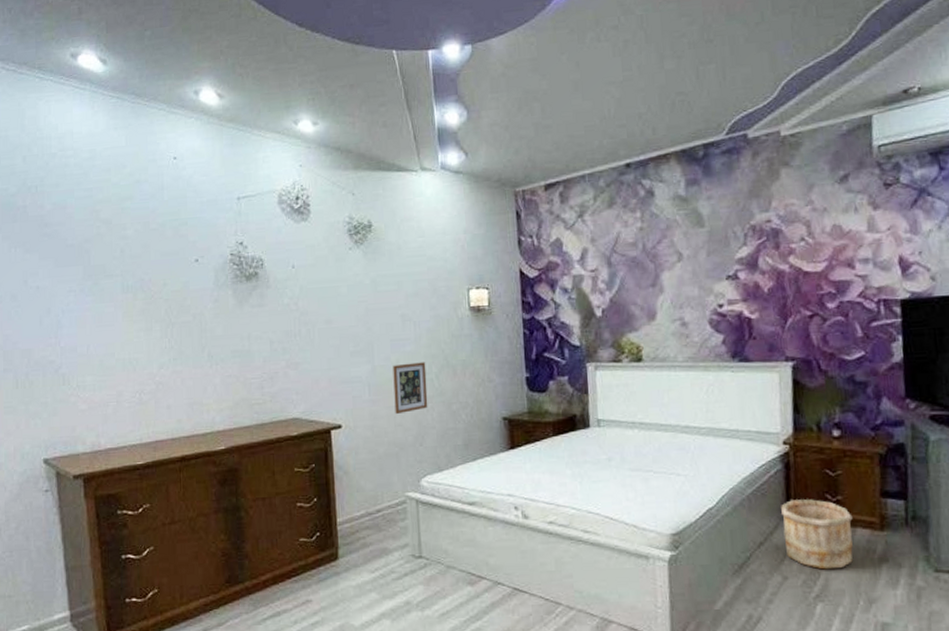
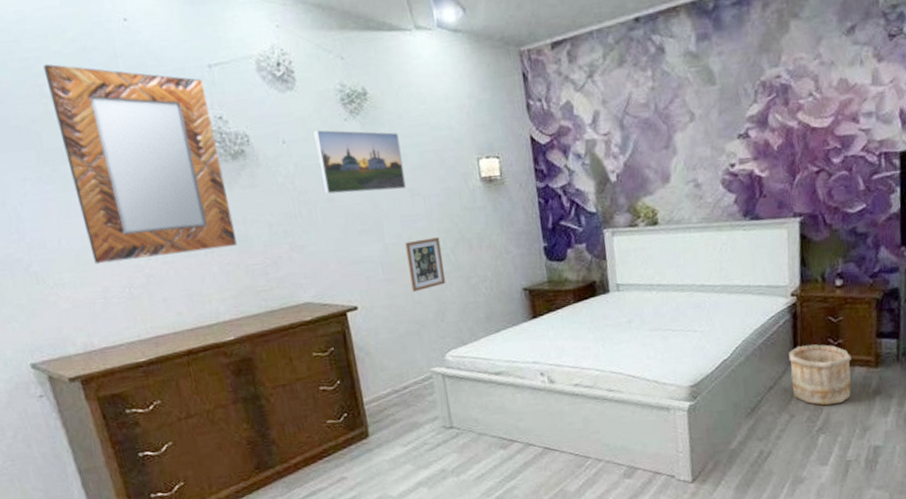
home mirror: none [102,193,240,370] -> present [43,64,237,264]
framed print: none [321,257,399,316] -> present [313,129,406,194]

